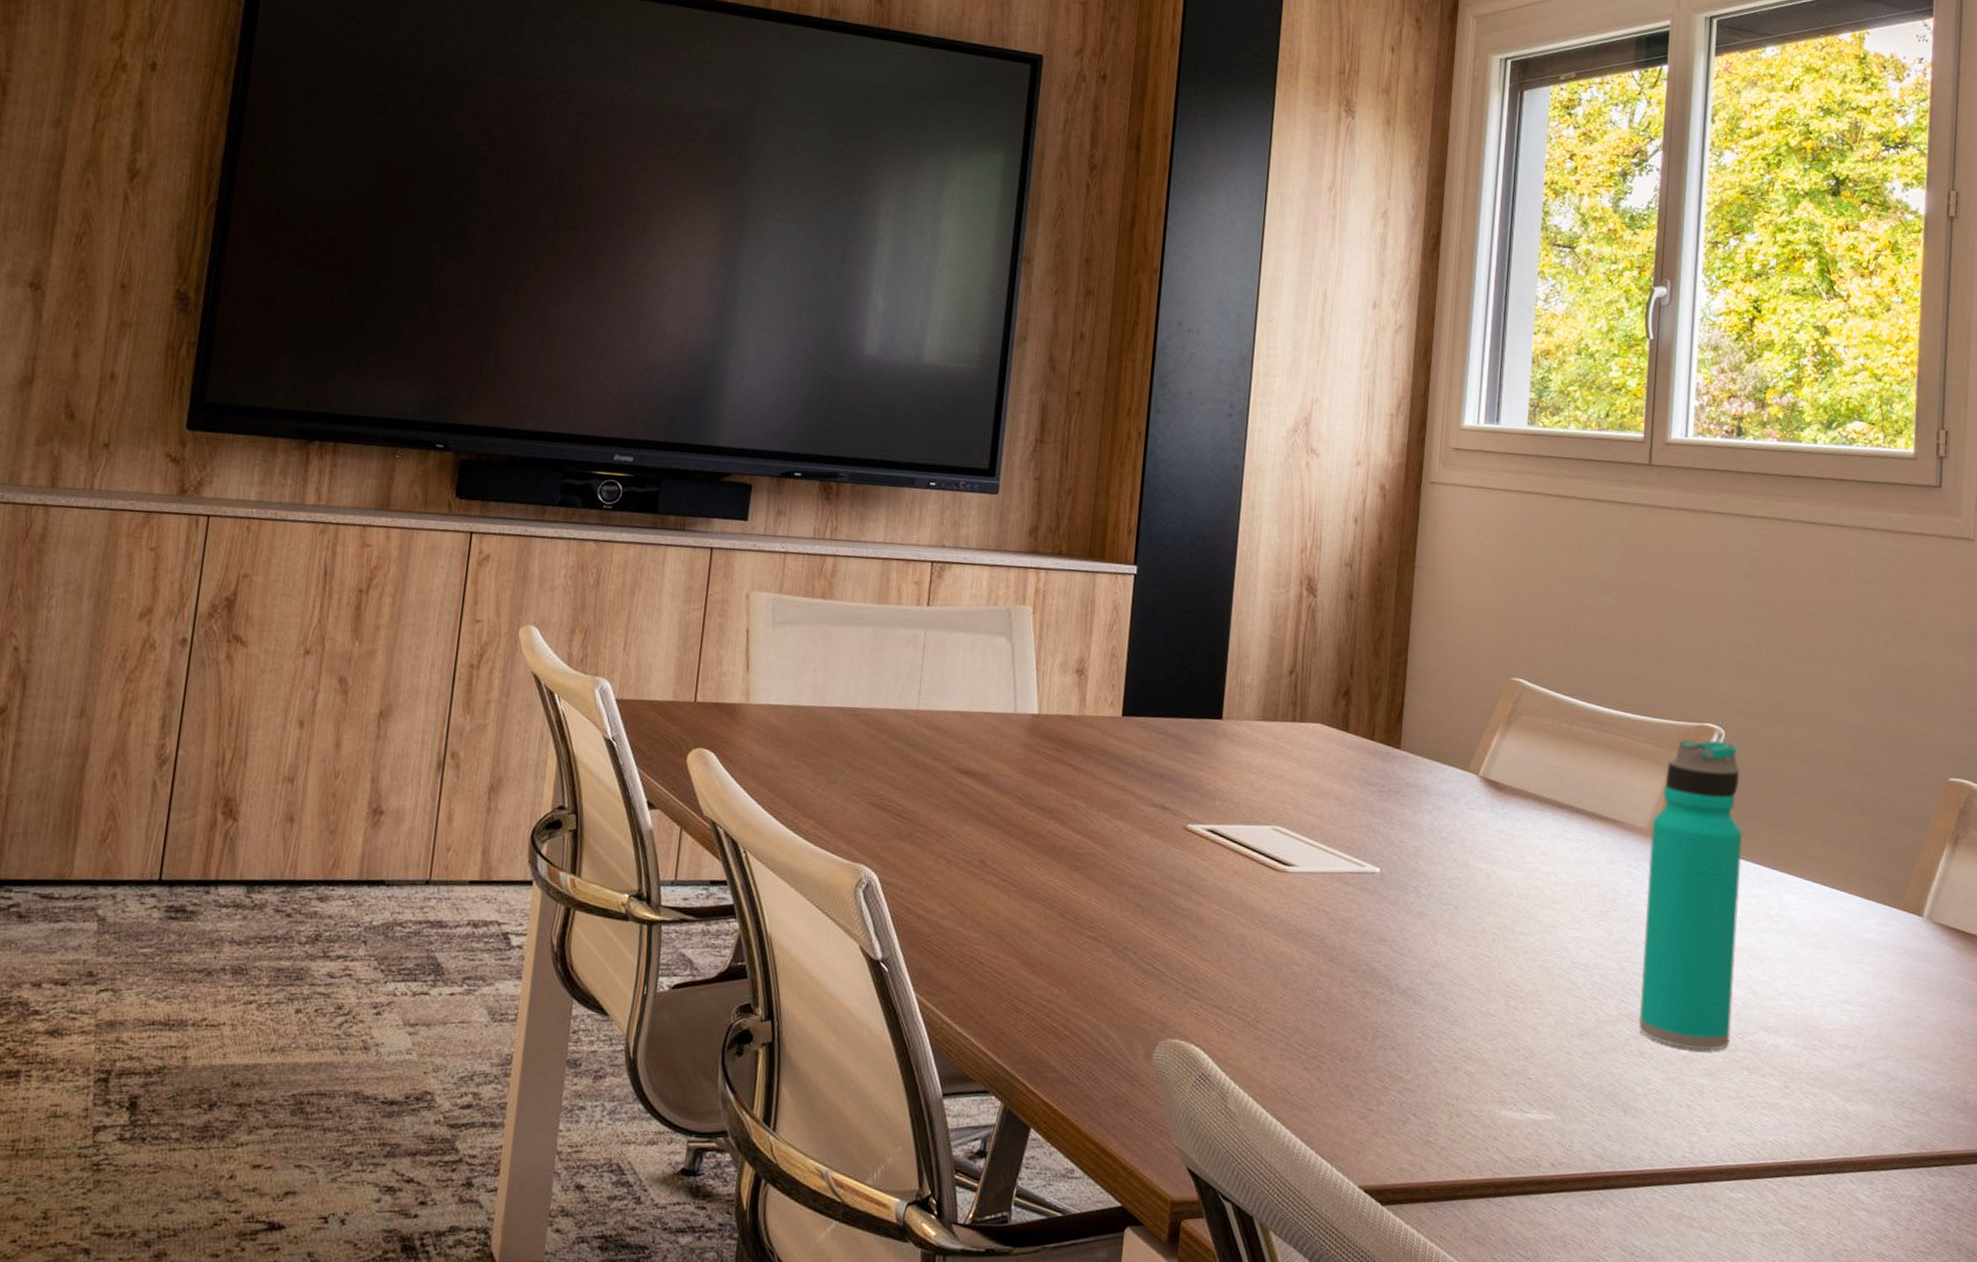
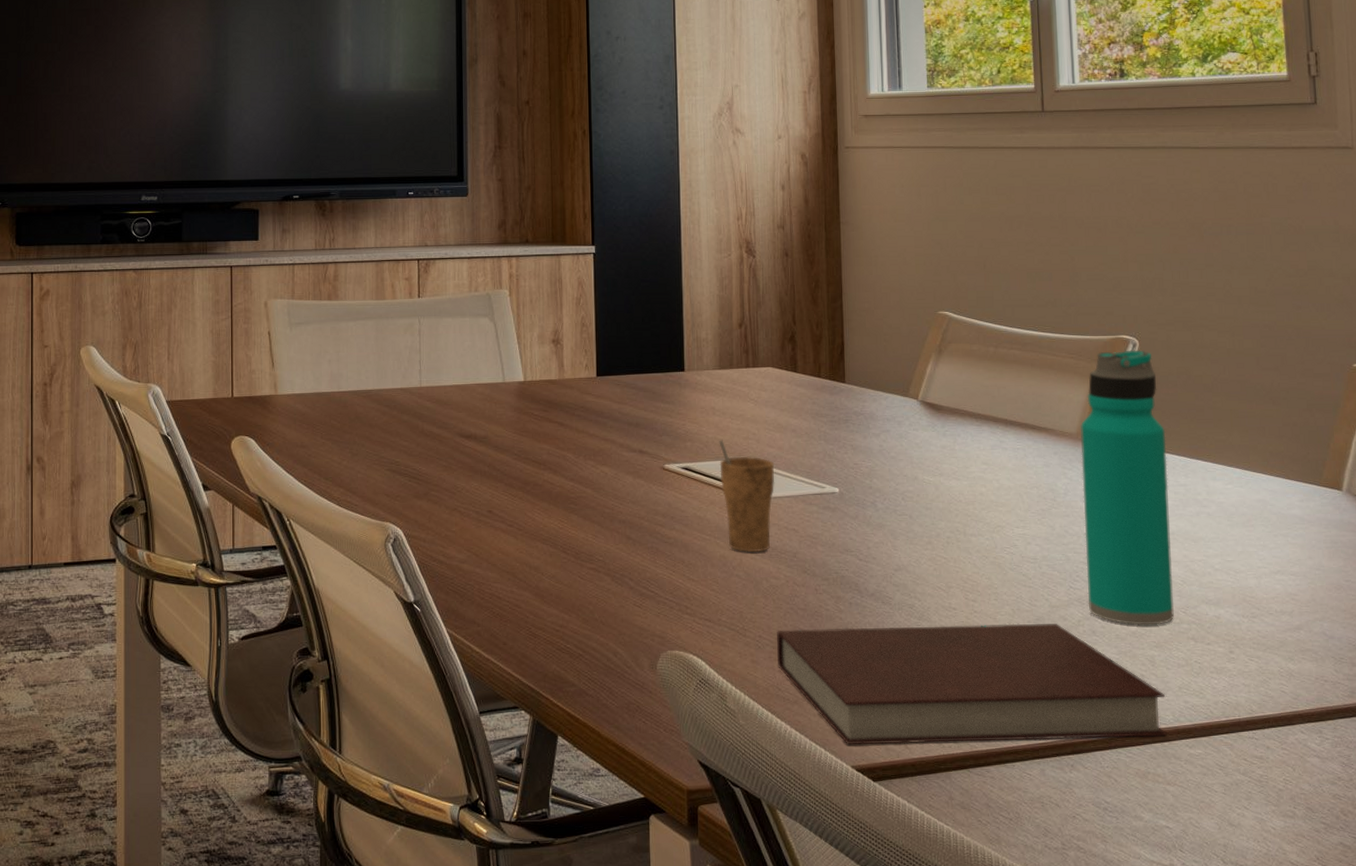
cup: none [1249,801,1312,933] -> present [719,440,775,552]
notebook: none [1289,1024,1710,1176] -> present [776,623,1167,744]

